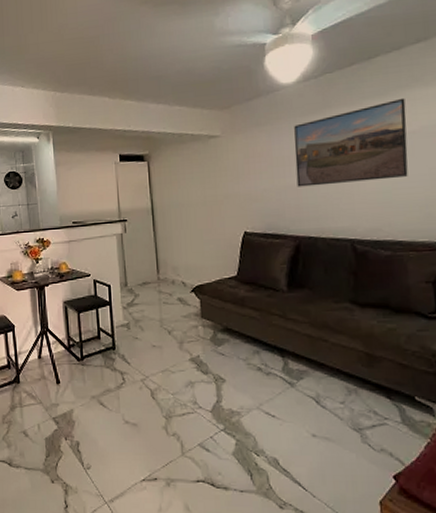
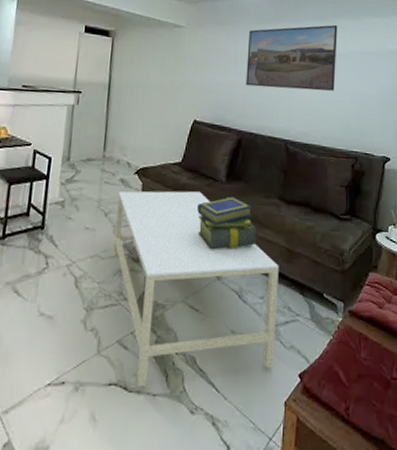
coffee table: none [179,303,363,485] -> present [113,191,279,388]
stack of books: none [259,305,330,359] -> present [196,196,257,250]

